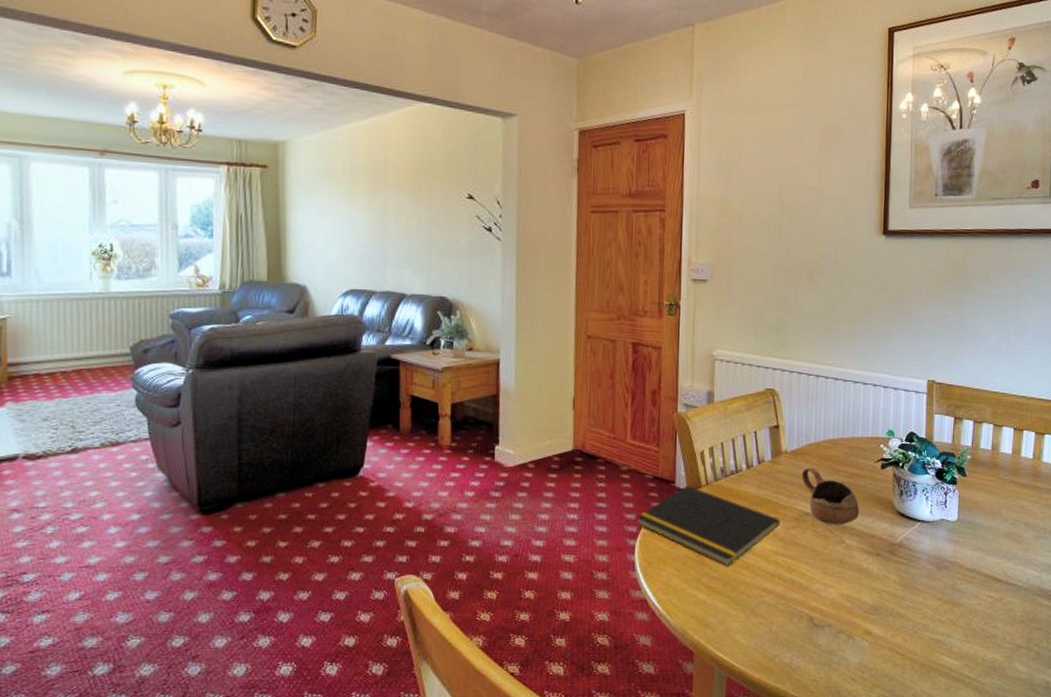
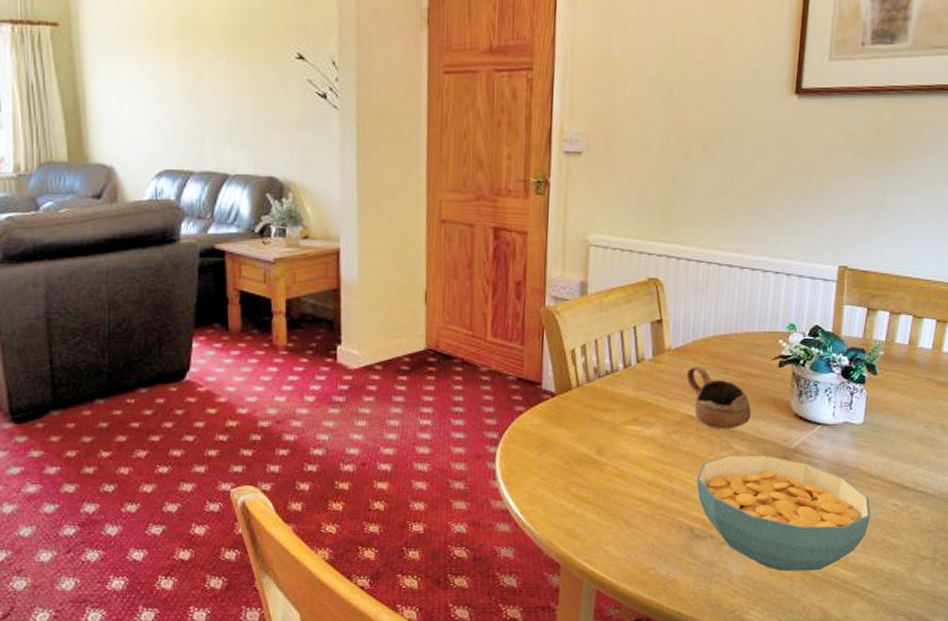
notepad: present [636,486,780,566] -> none [498,388,660,474]
cereal bowl: none [814,549,970,660] -> present [696,455,871,572]

